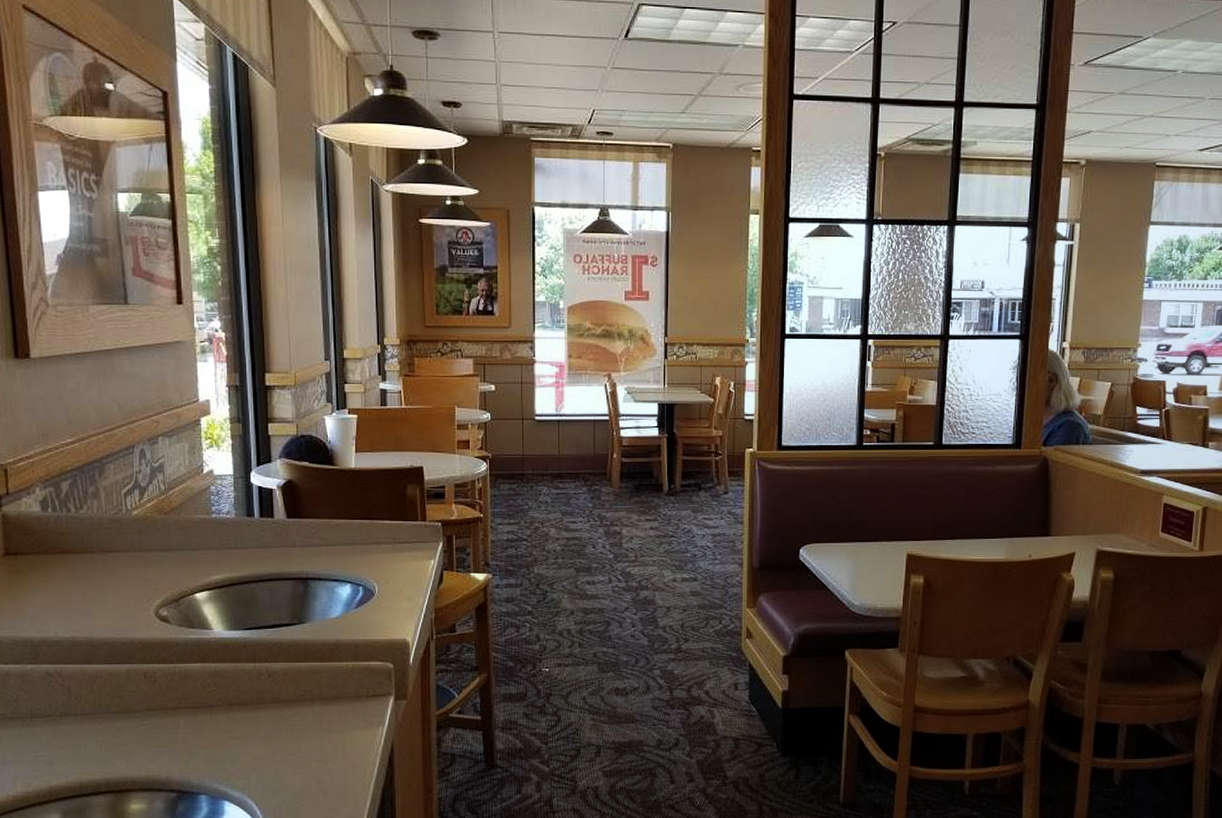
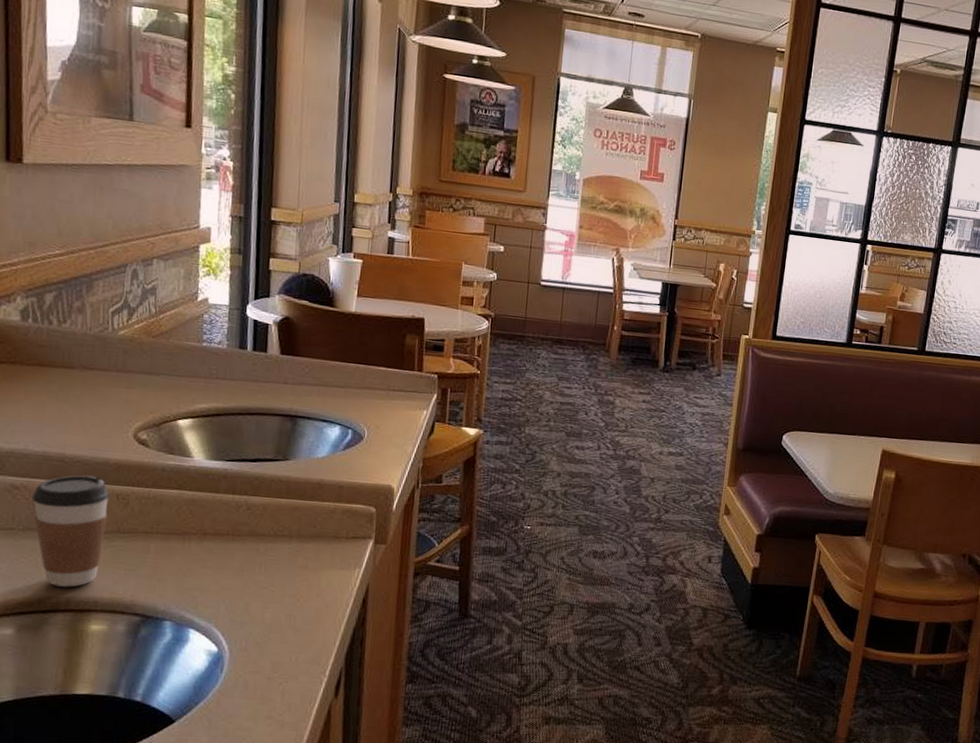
coffee cup: none [65,657,138,769] -> present [31,475,110,587]

